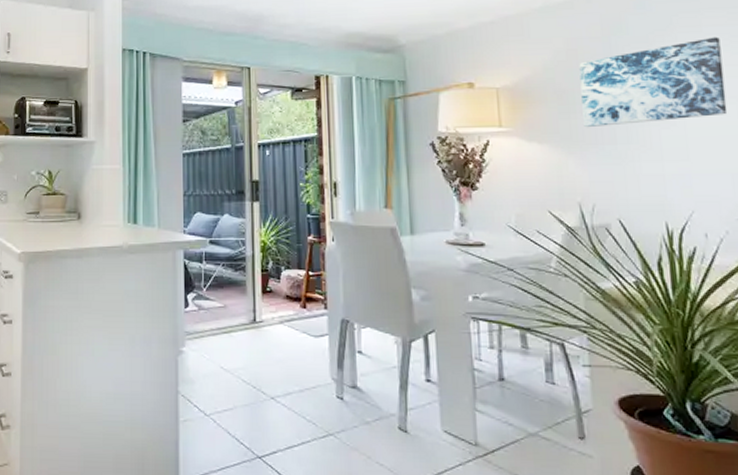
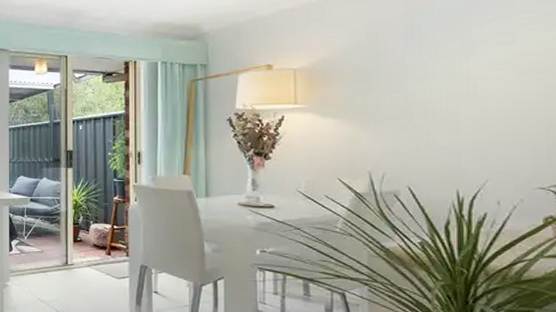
wall art: present [579,36,728,128] -> none [379,15,534,104]

